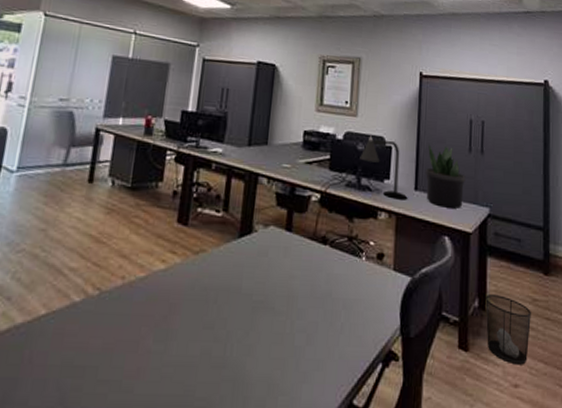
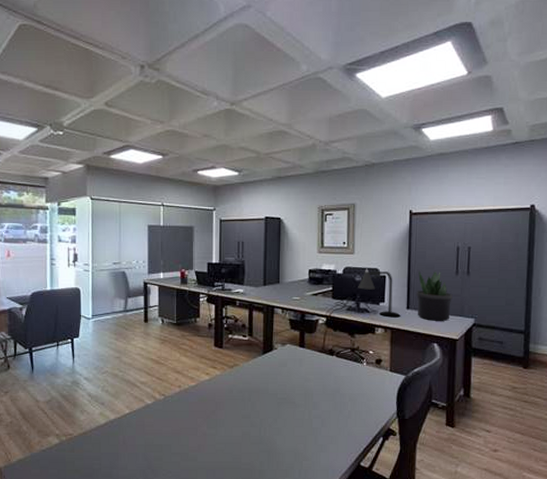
waste bin: present [485,295,531,365] -> none [470,386,511,436]

